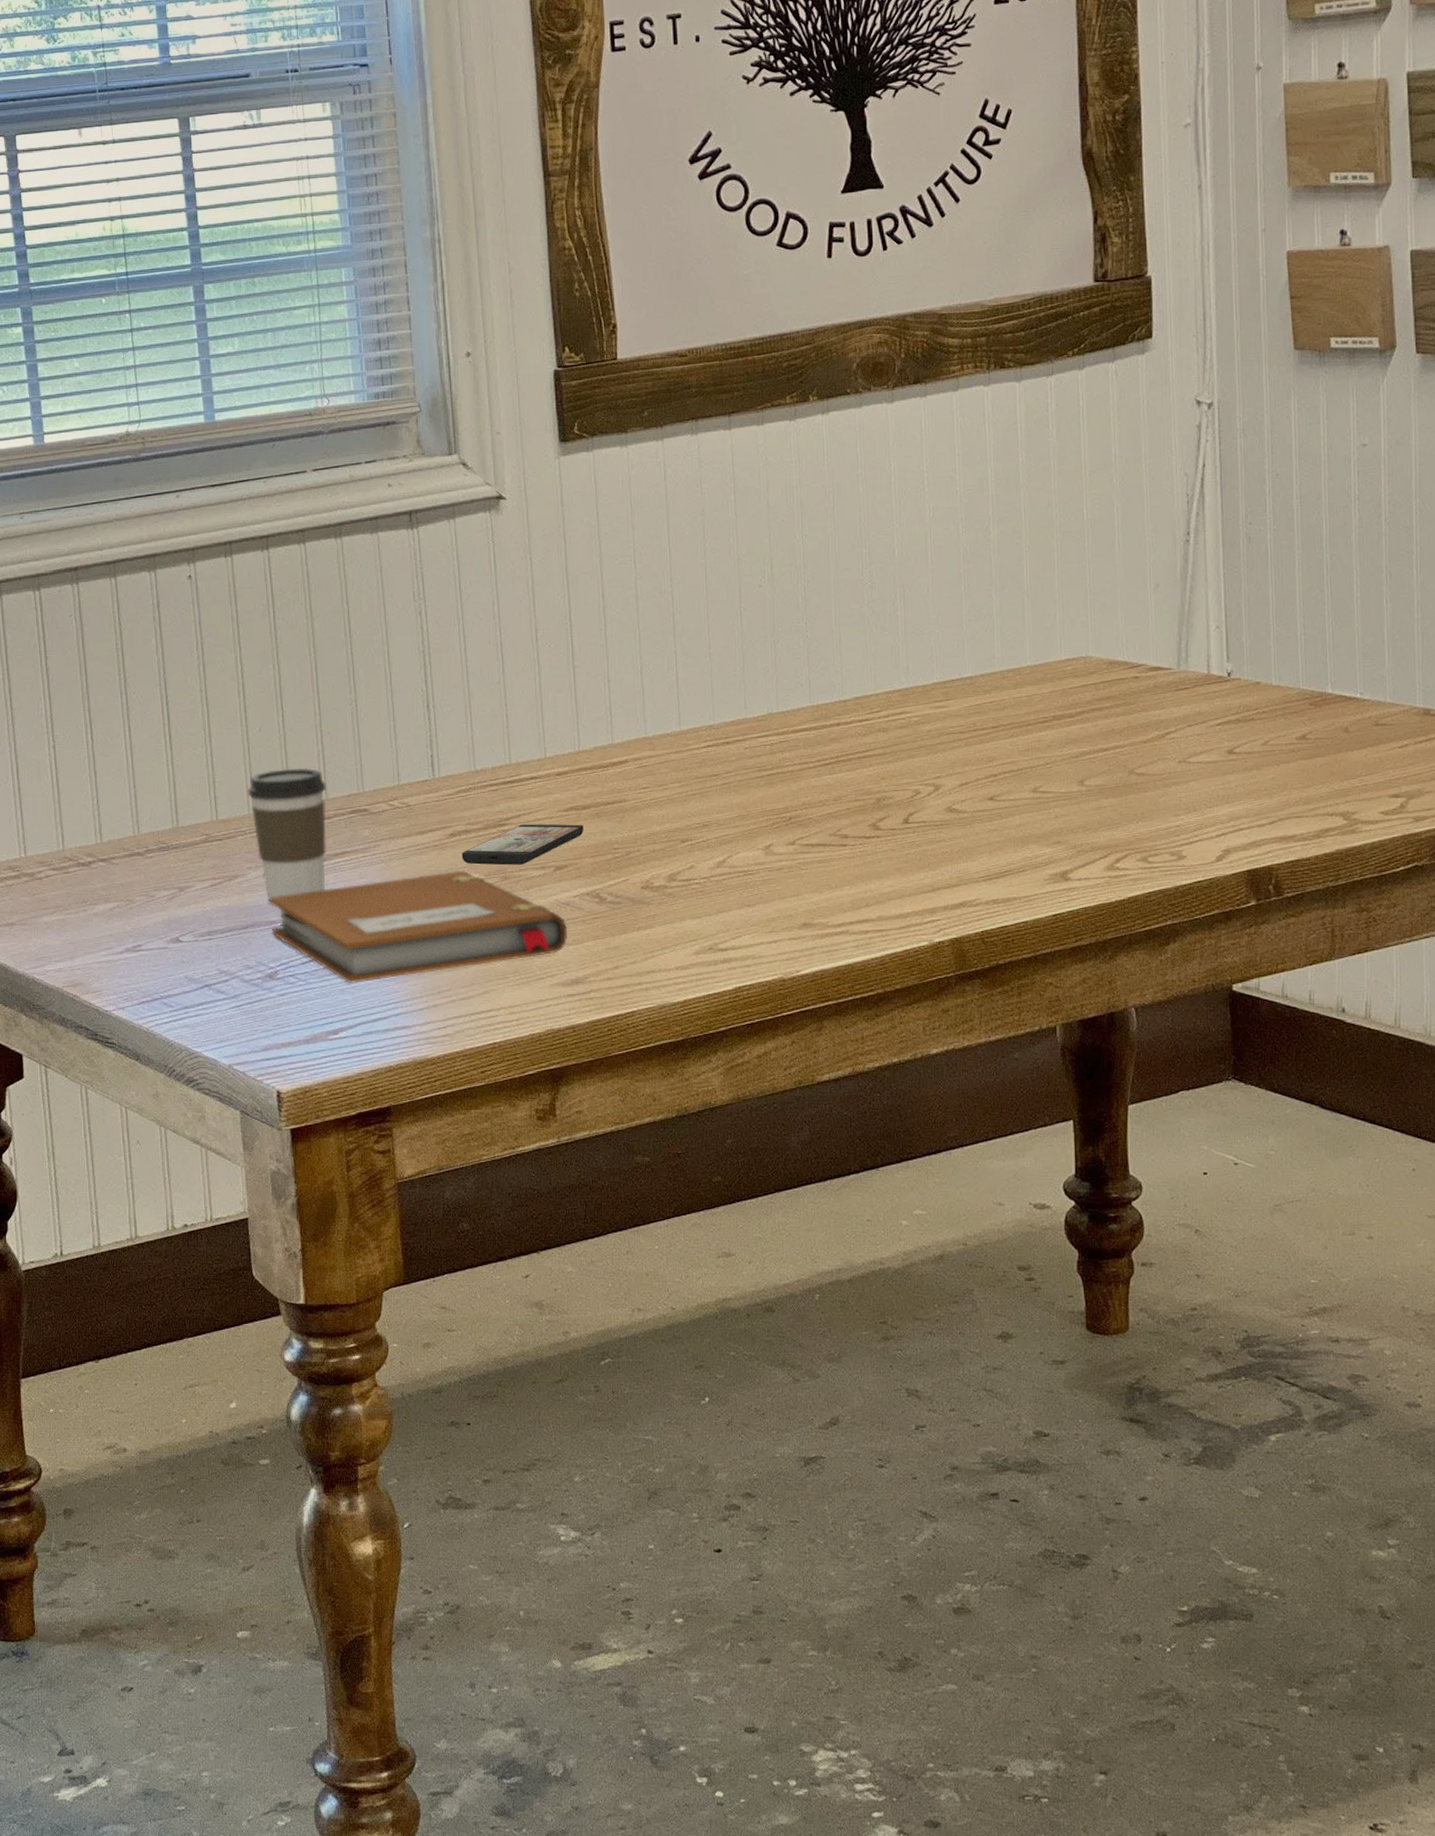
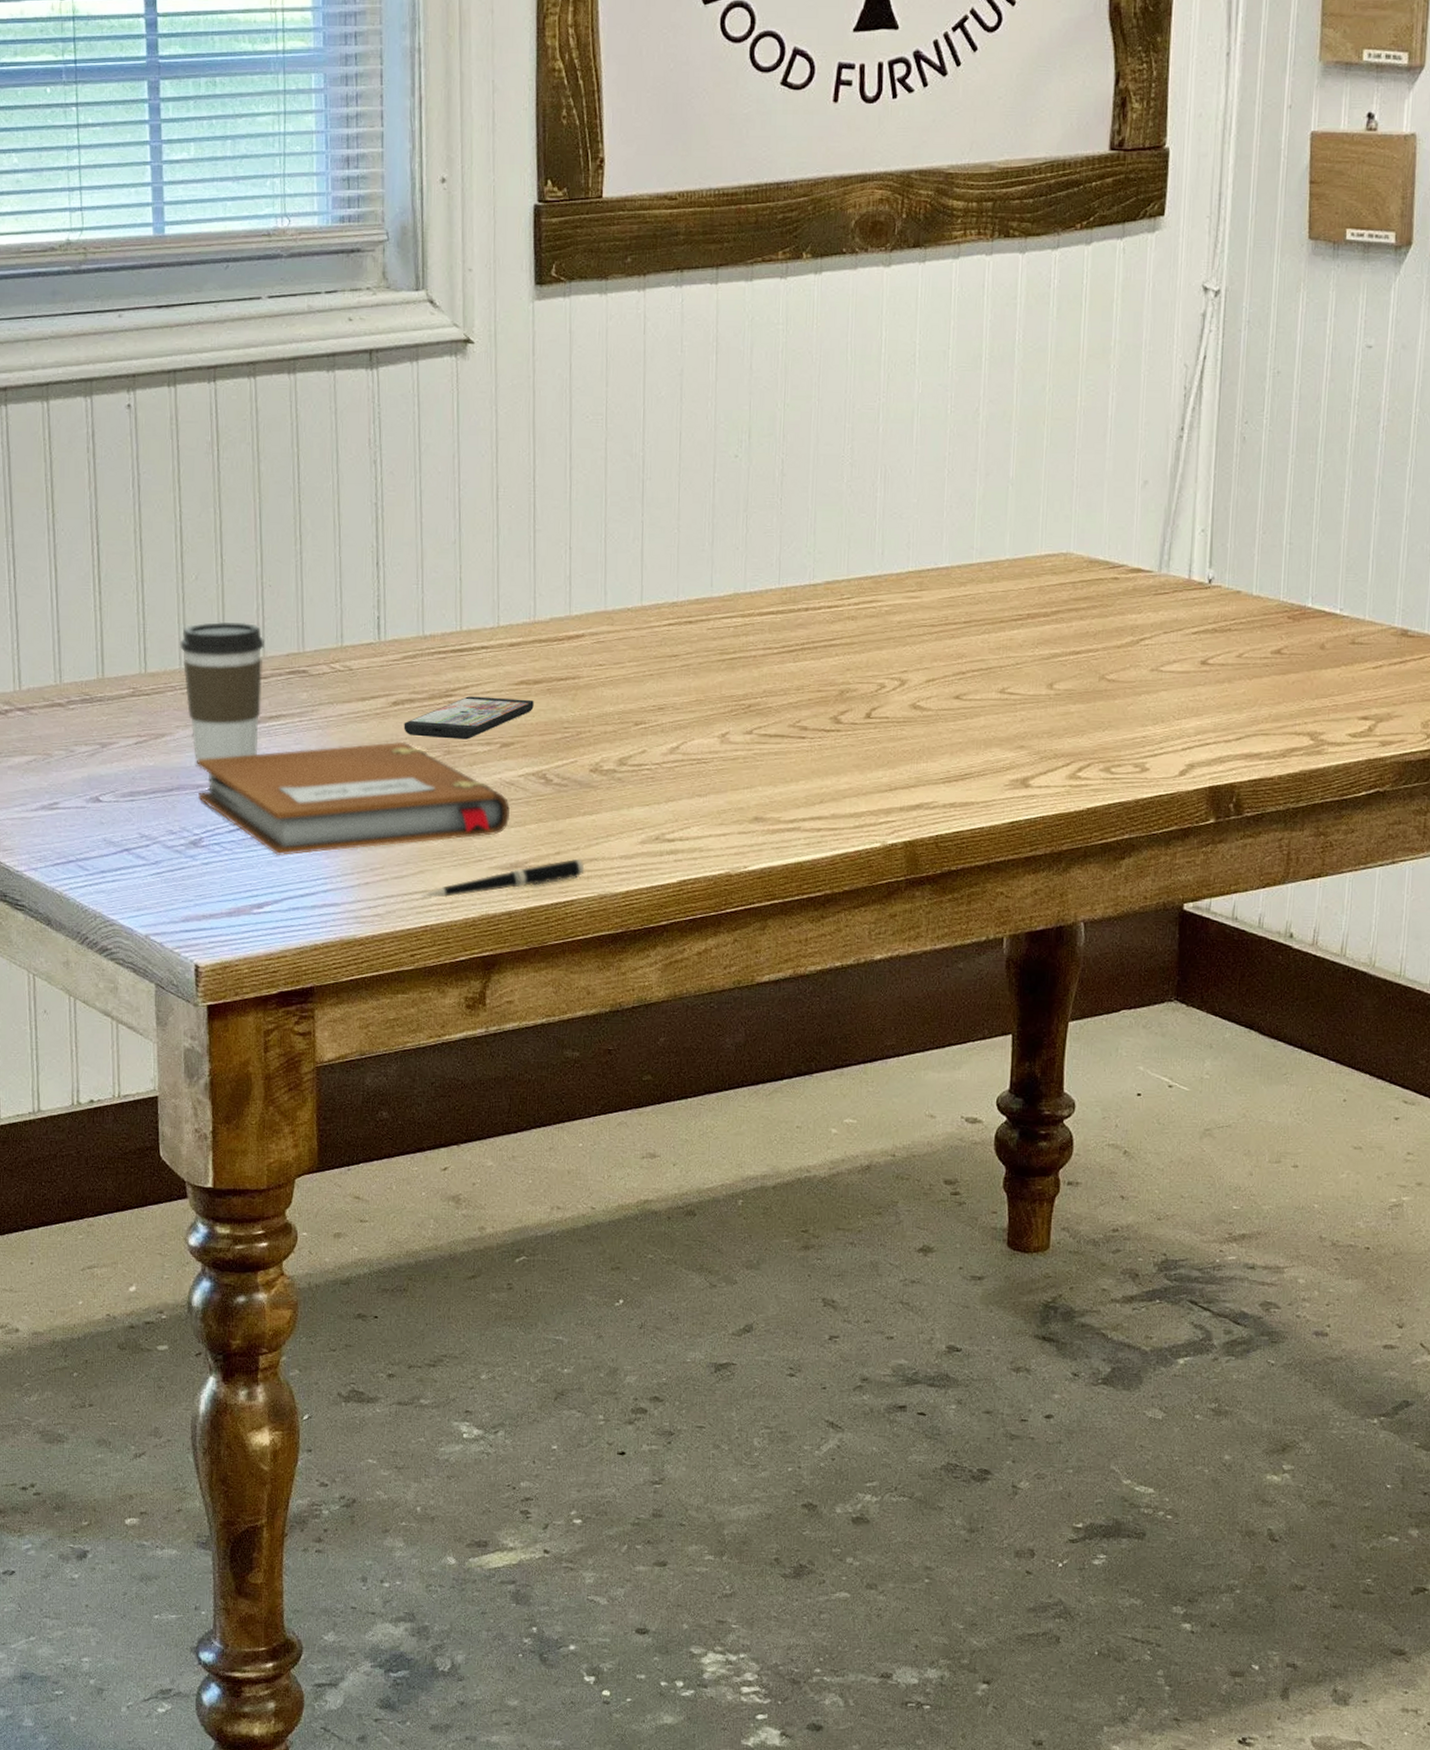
pen: none [488,971,643,1016] -> present [421,858,585,898]

